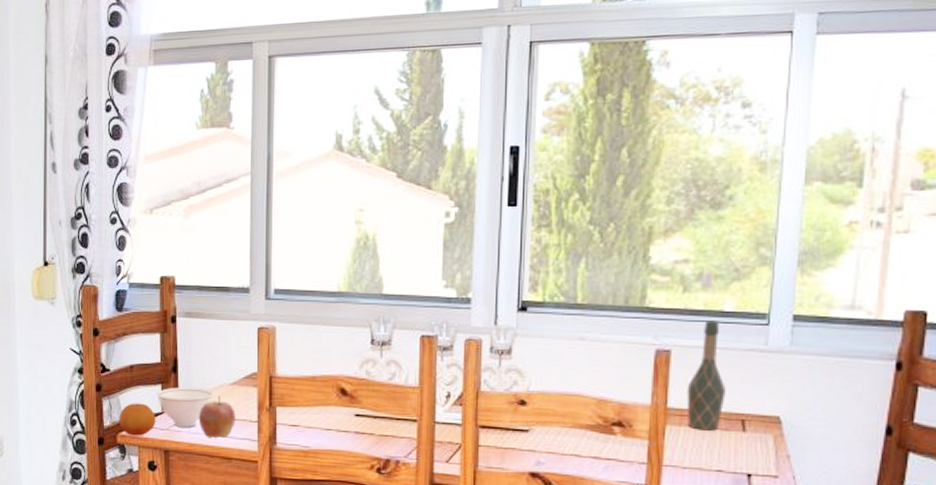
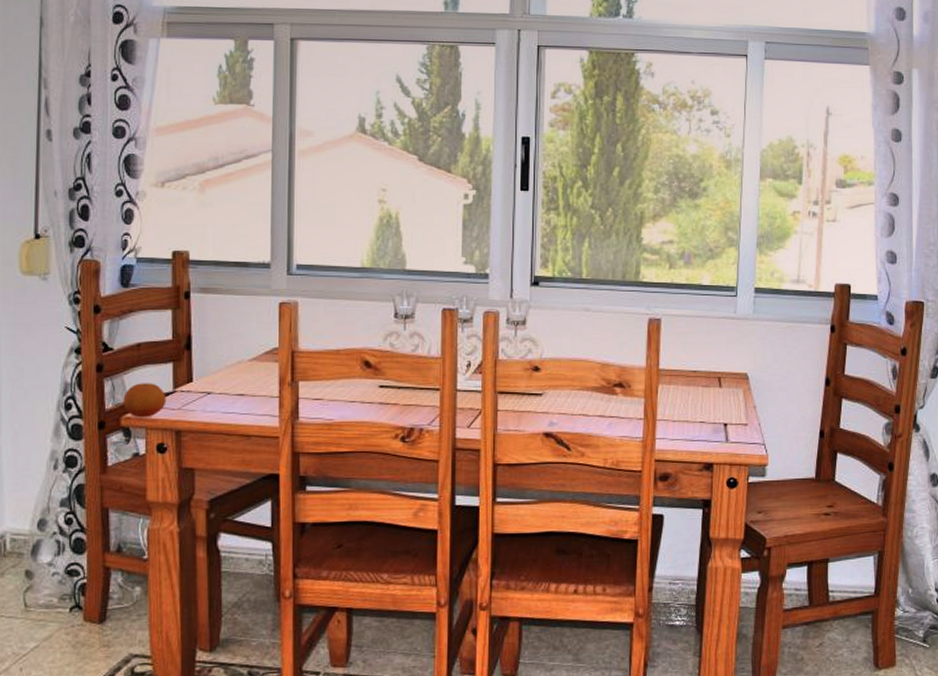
bowl: present [156,387,214,427] -> none [167,364,232,406]
apple: present [198,396,236,439] -> none [214,372,255,416]
wine bottle: present [686,320,726,431] -> none [674,293,705,388]

